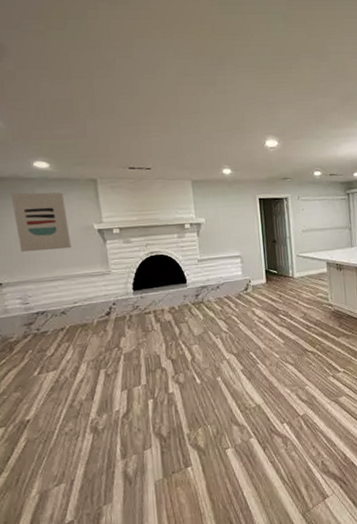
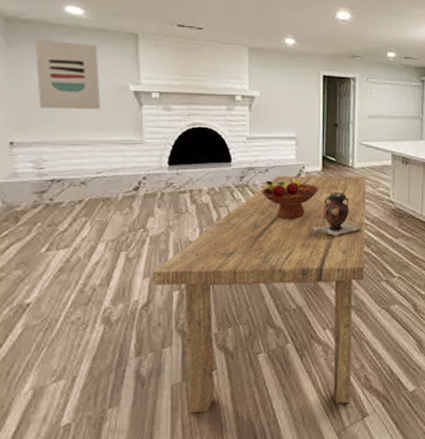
dining table: none [129,284,313,506] -> present [153,175,367,414]
fruit bowl: none [215,293,266,329] -> present [262,180,319,220]
vase: none [263,301,307,341] -> present [312,193,362,237]

